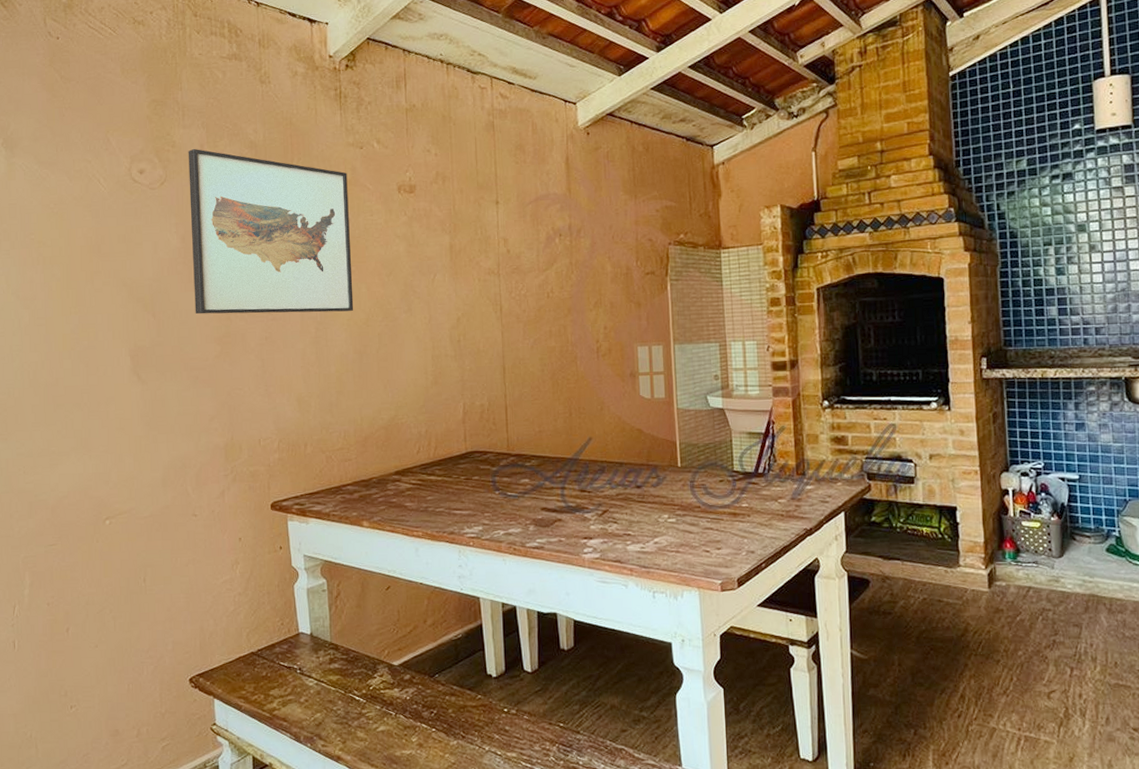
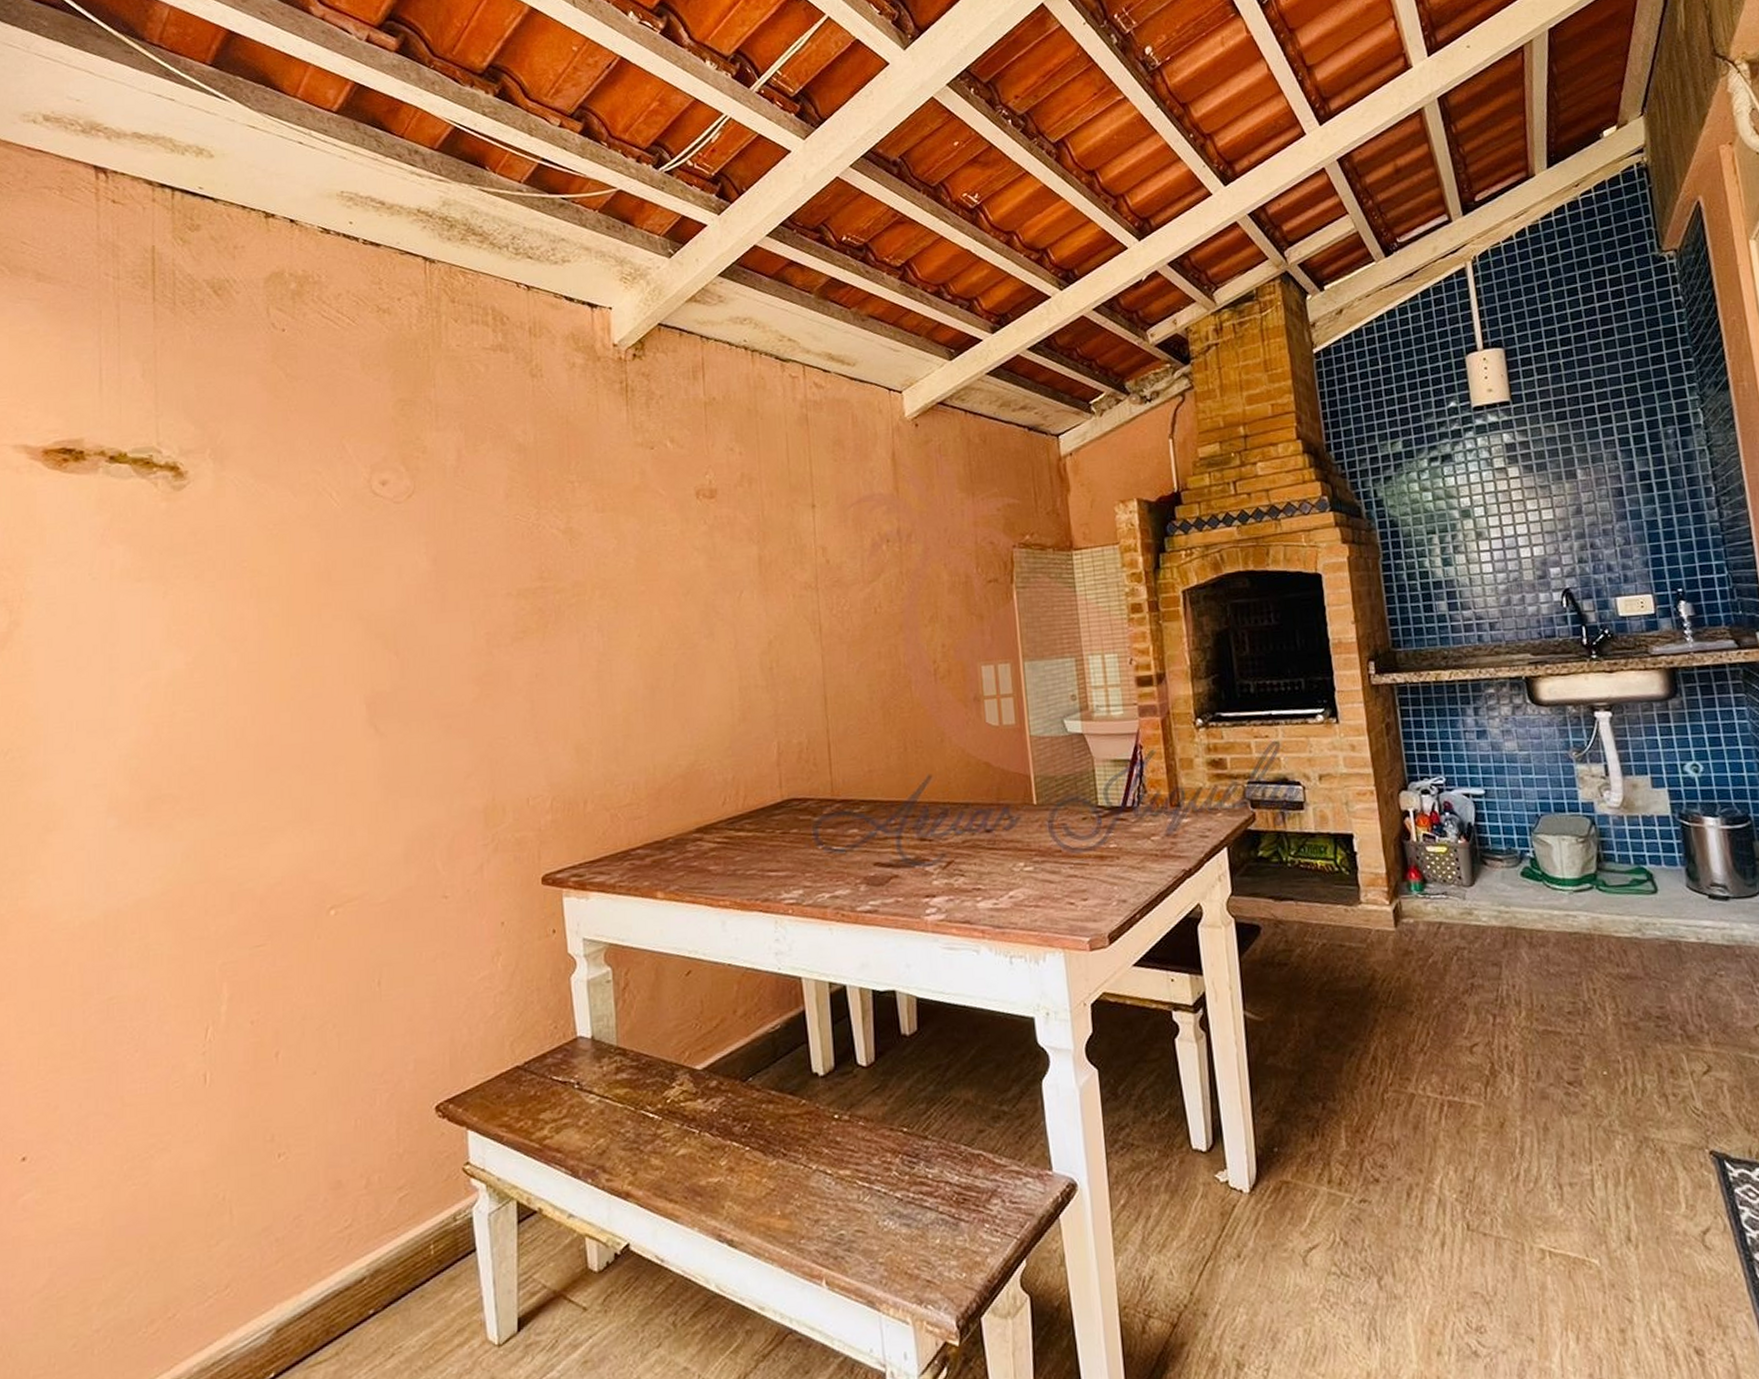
wall art: present [188,148,354,315] -> none [442,454,644,650]

